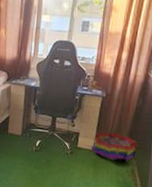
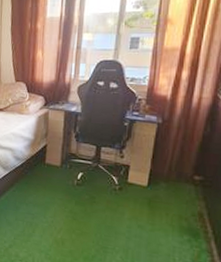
storage bin: present [91,132,138,162] -> none [145,165,207,203]

